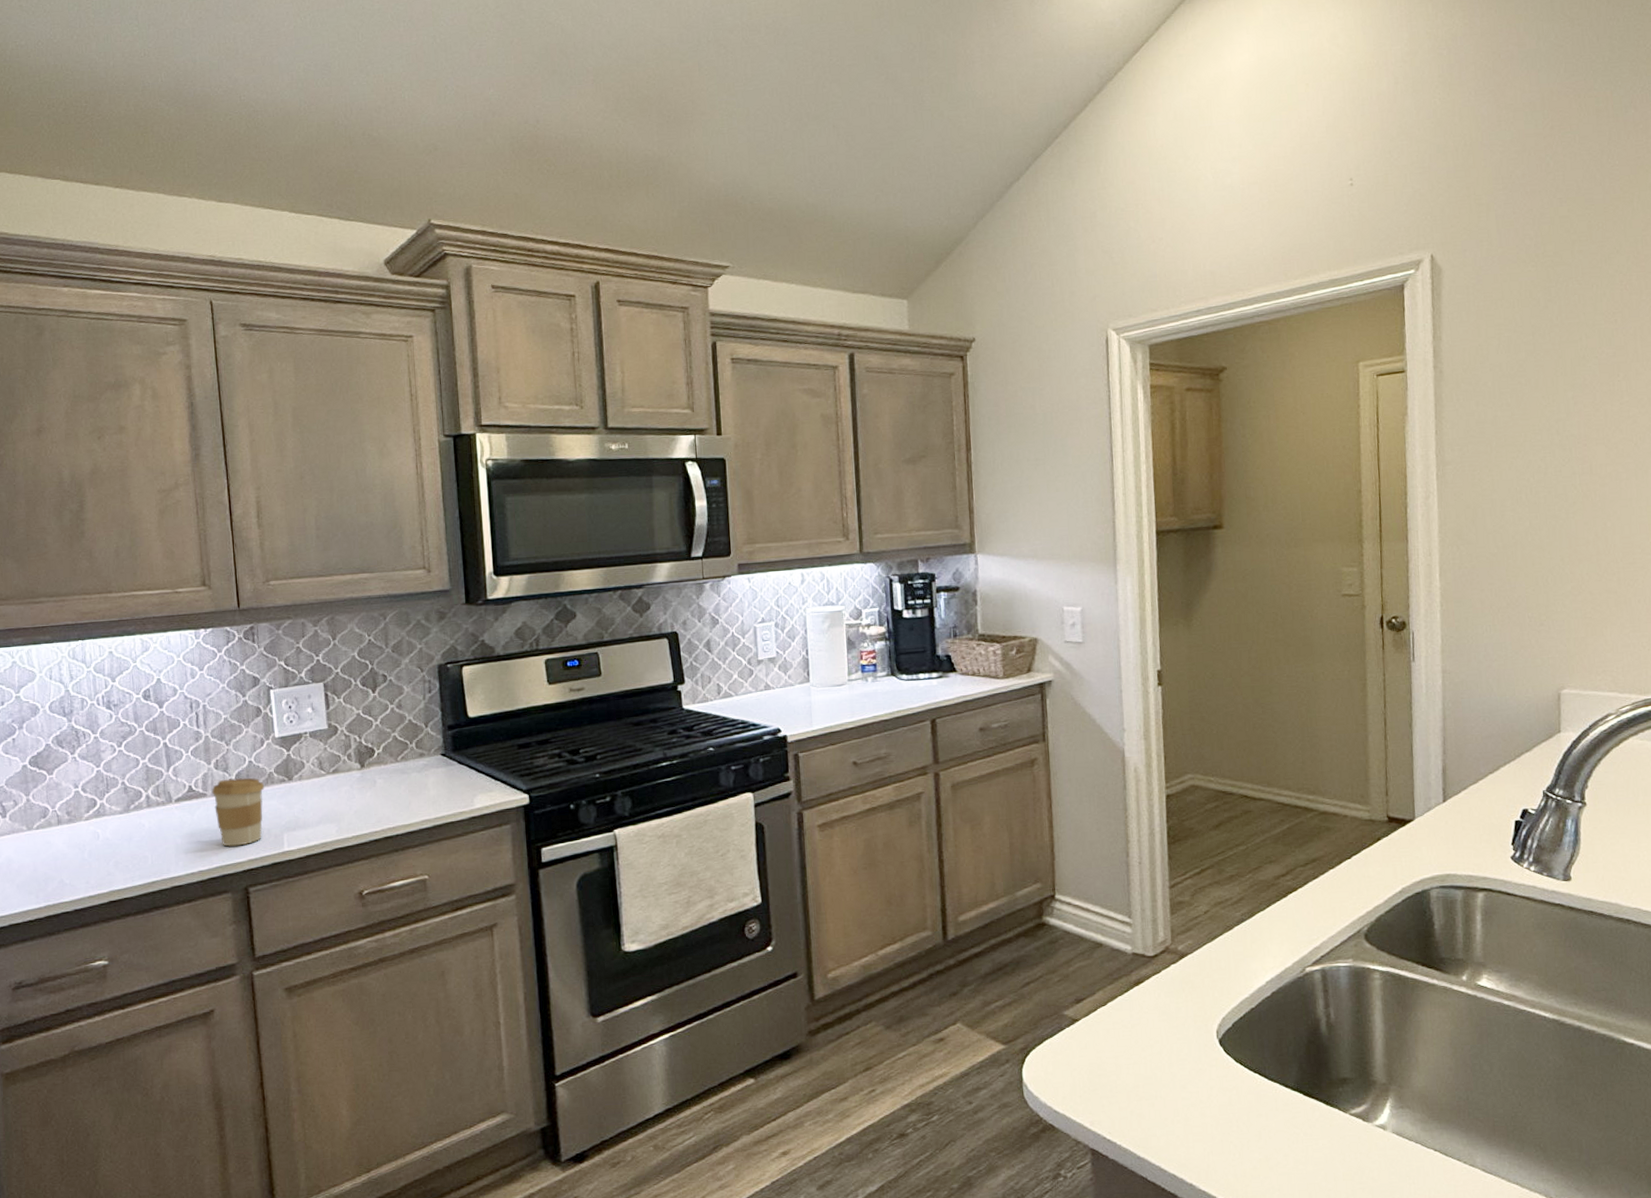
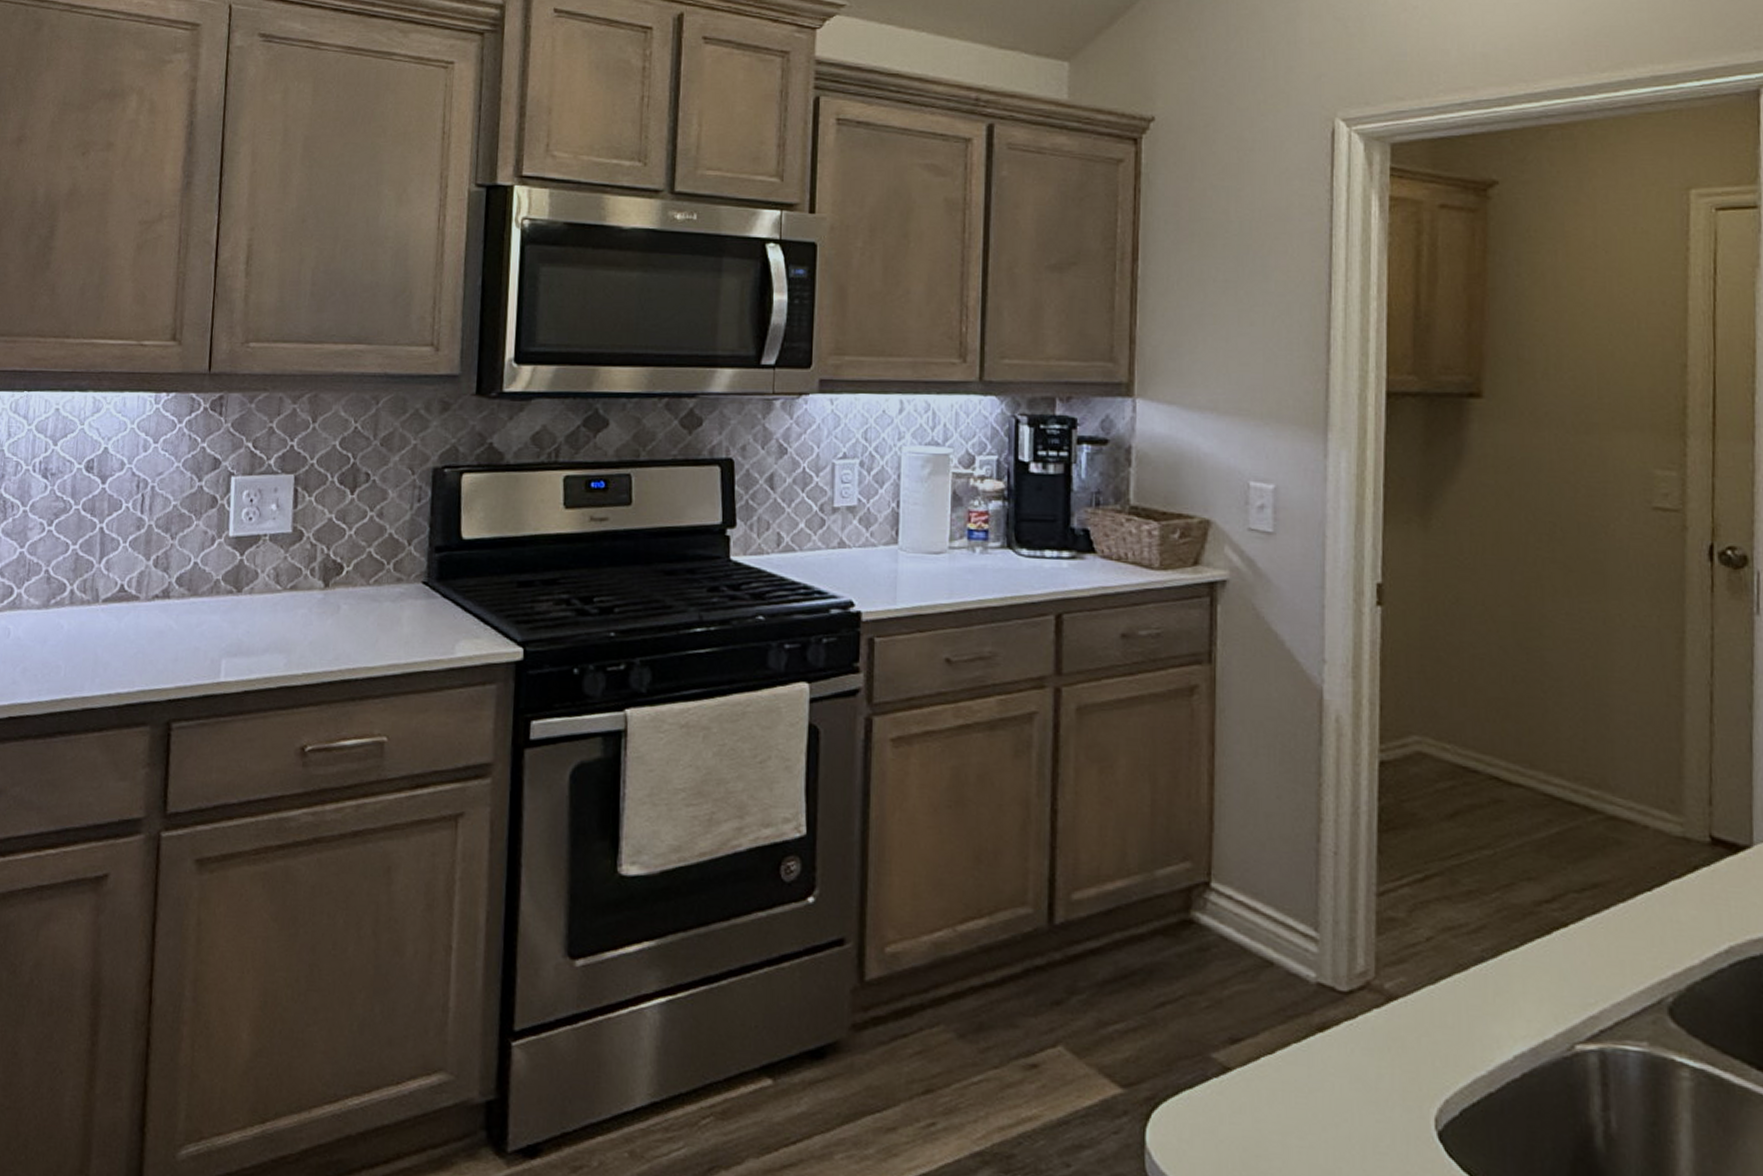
coffee cup: present [211,778,265,847] -> none [146,581,208,668]

